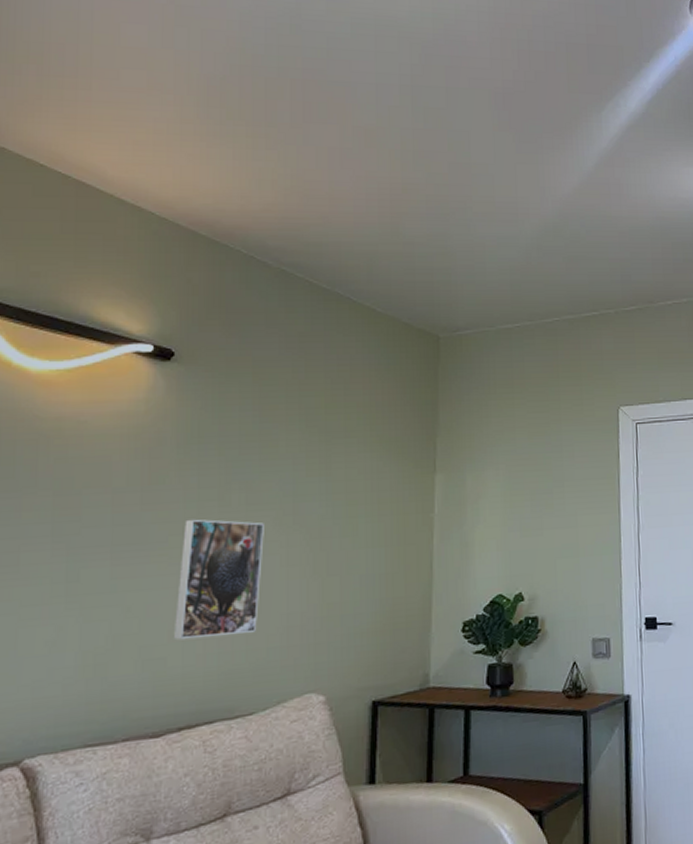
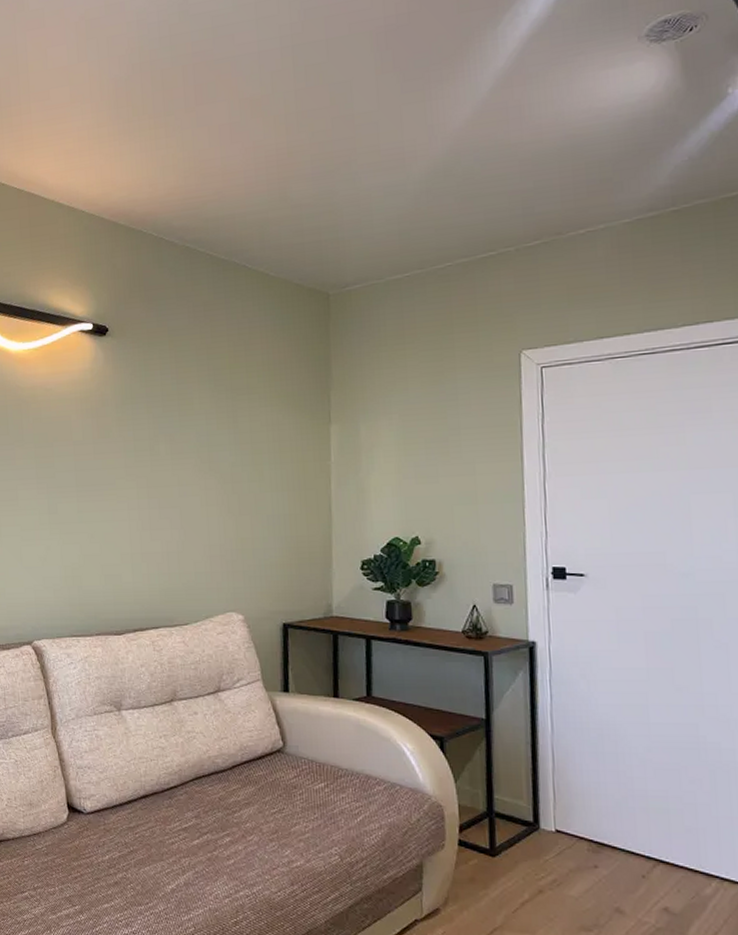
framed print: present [173,519,264,640] -> none [124,465,187,562]

